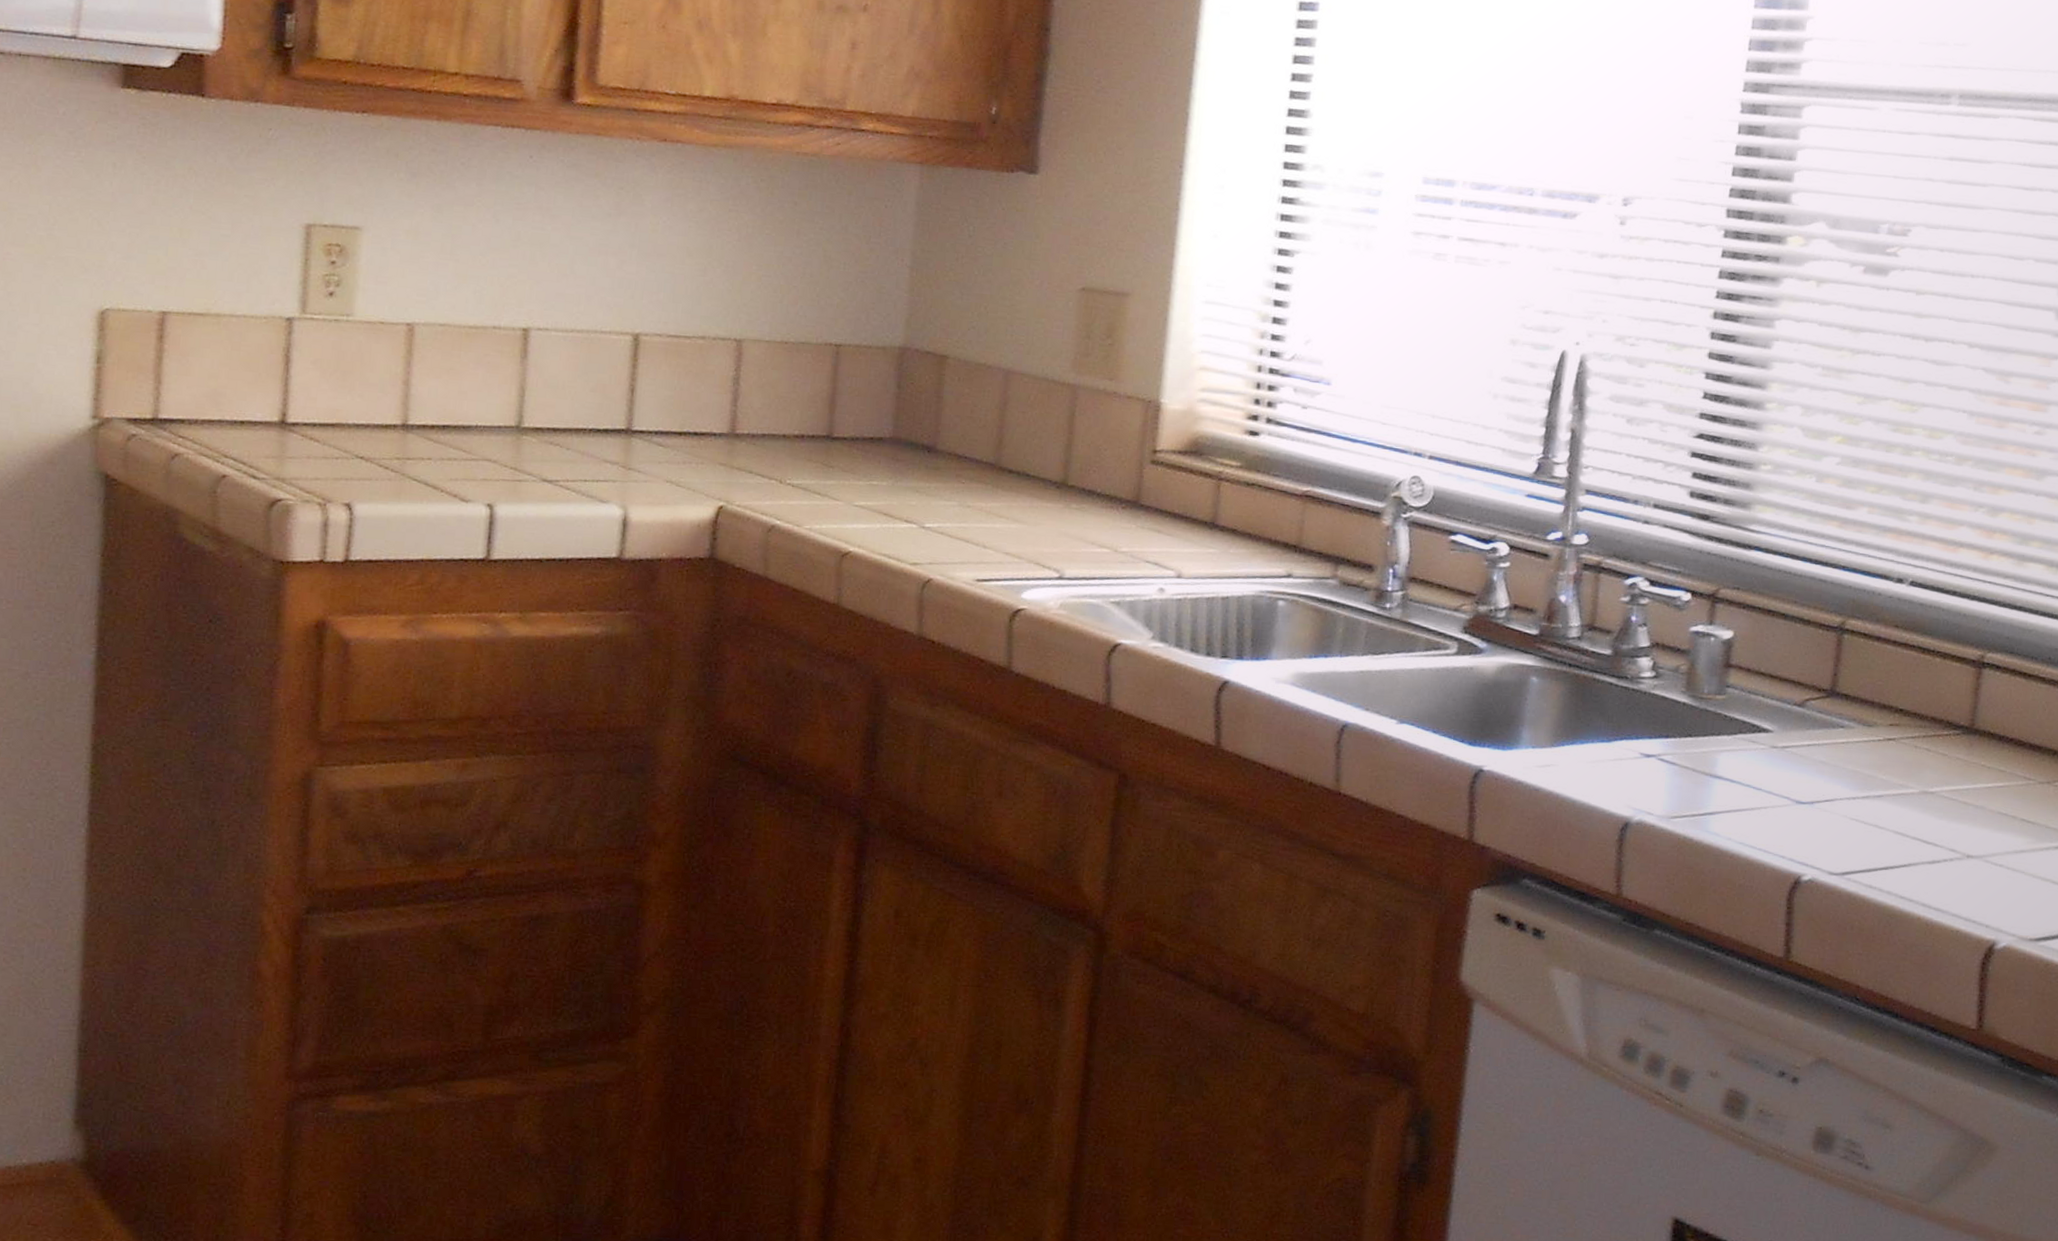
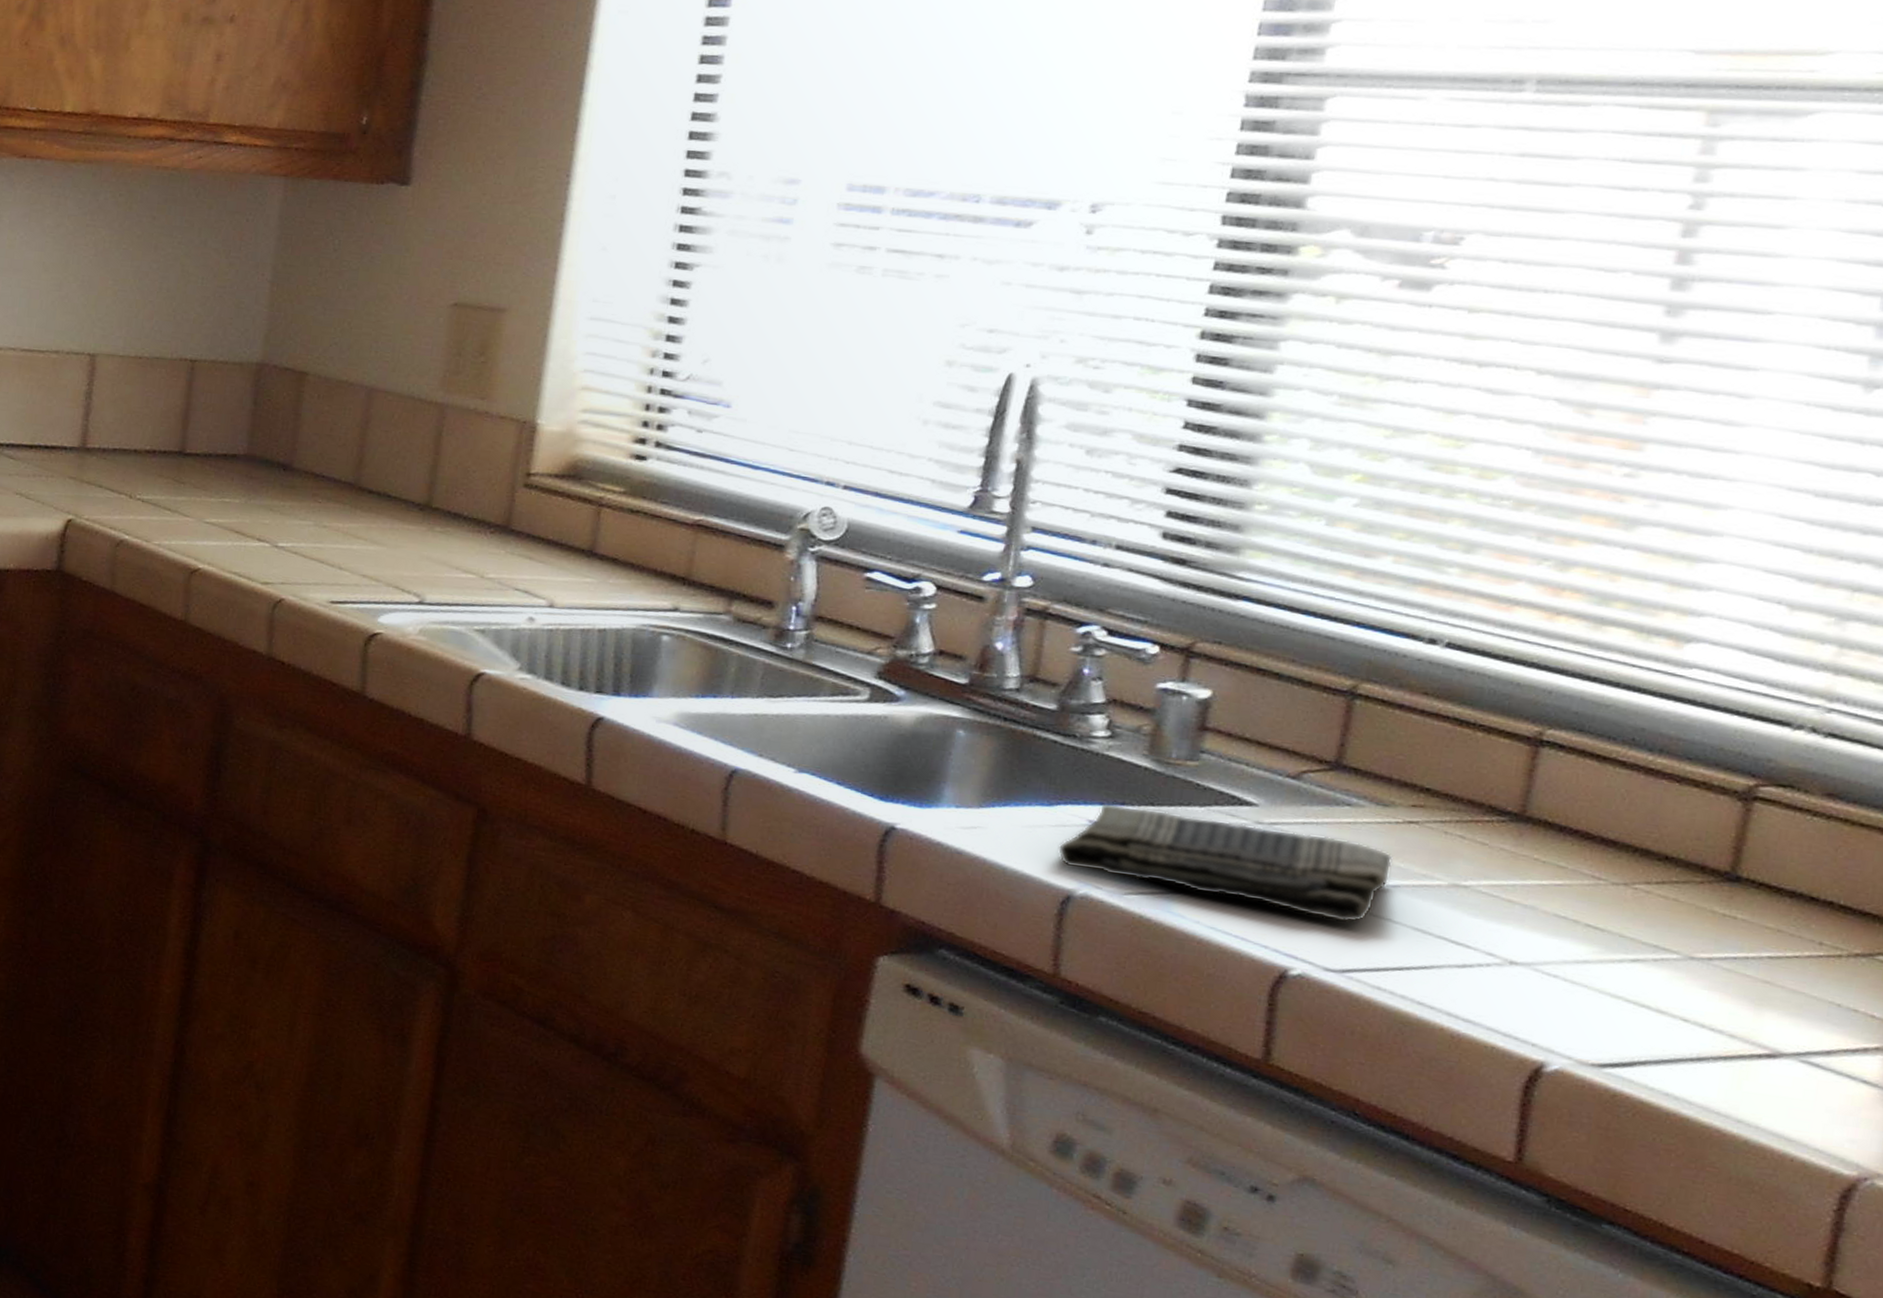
dish towel: none [1616,738,1877,831] -> present [1057,804,1393,923]

